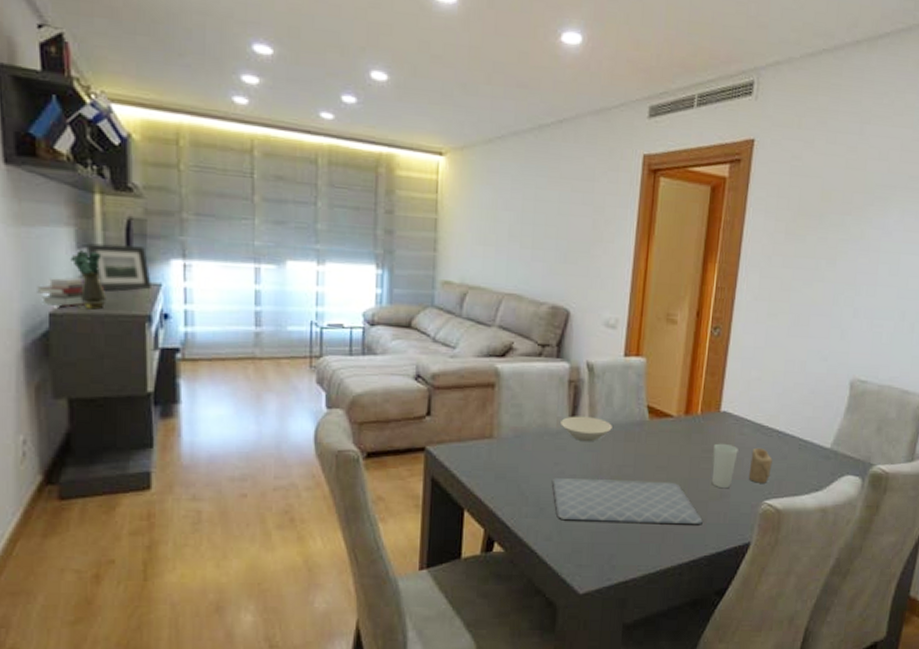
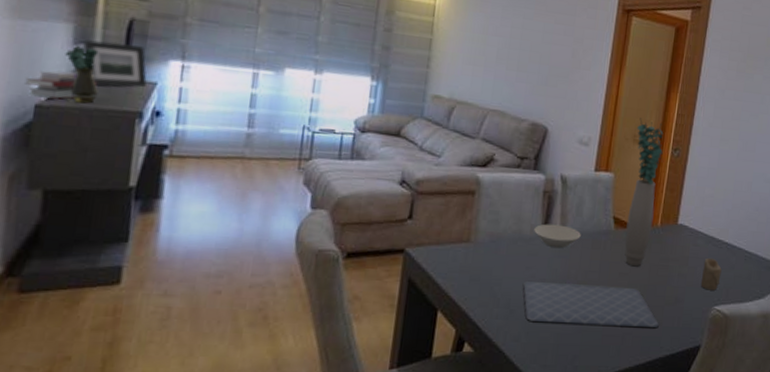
vase: none [661,294,701,460] -> present [624,118,664,267]
cup: present [711,443,738,489] -> none [668,253,692,295]

